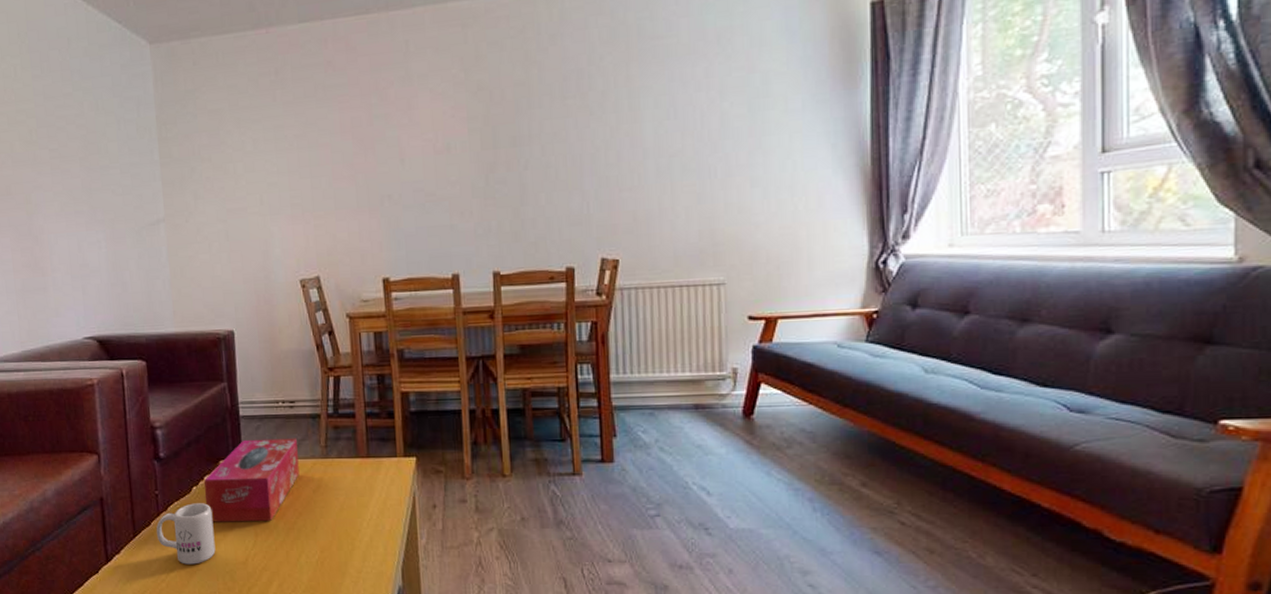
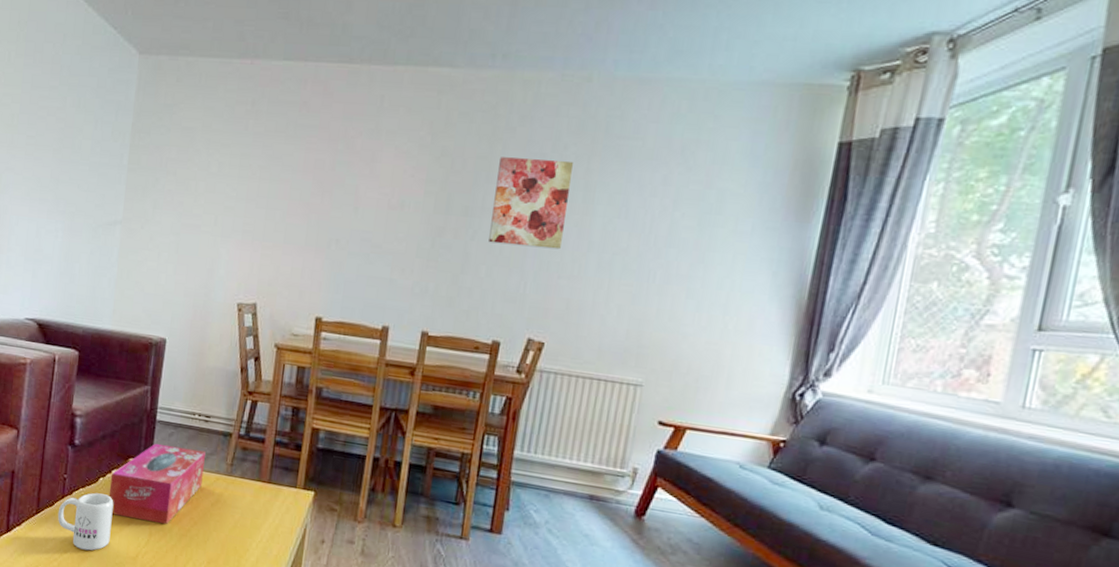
wall art: none [538,72,616,169] -> present [489,157,573,250]

